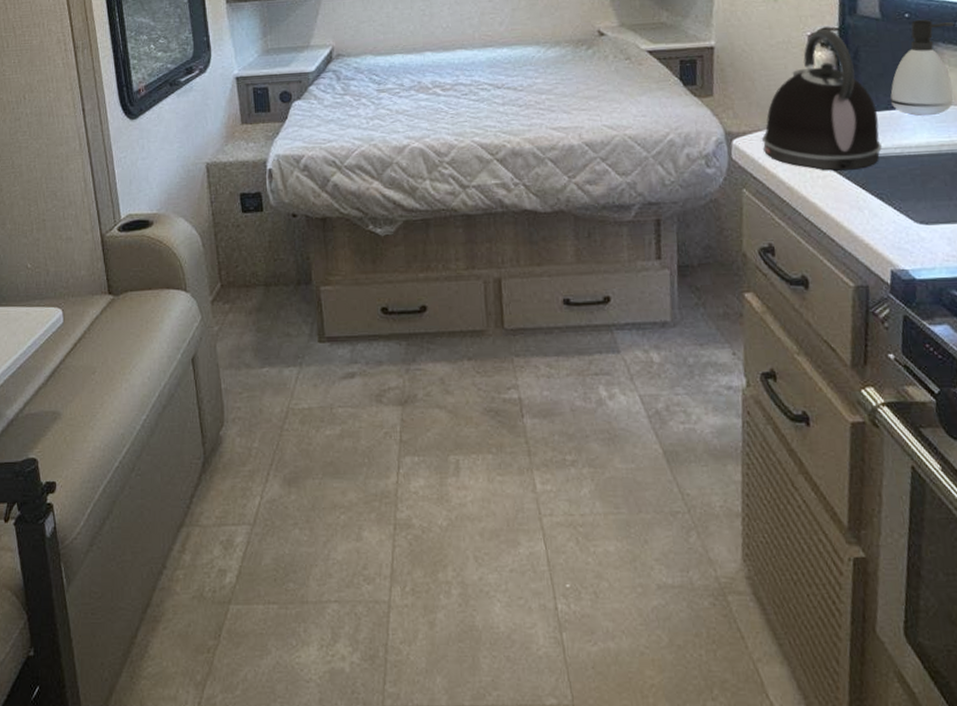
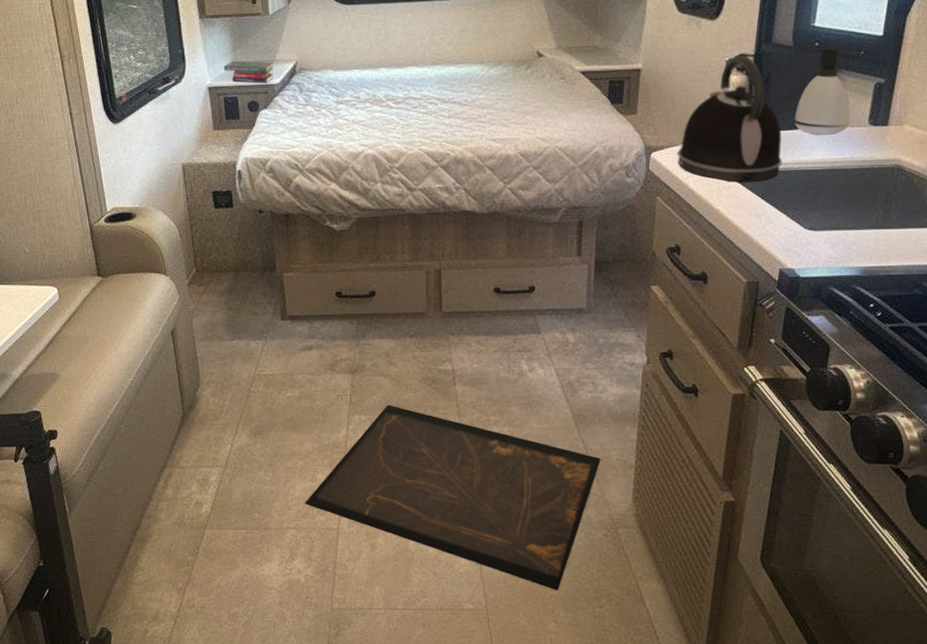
books: none [252,47,308,72] -> present [223,61,274,84]
doormat: none [348,443,701,678] -> present [305,405,601,591]

